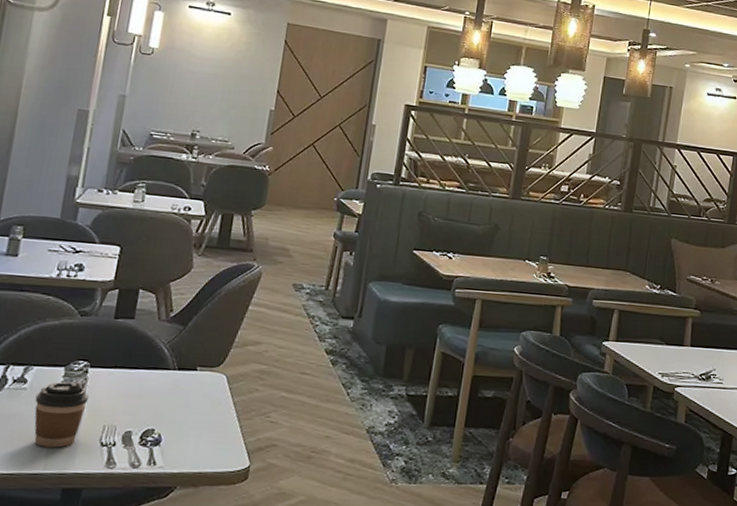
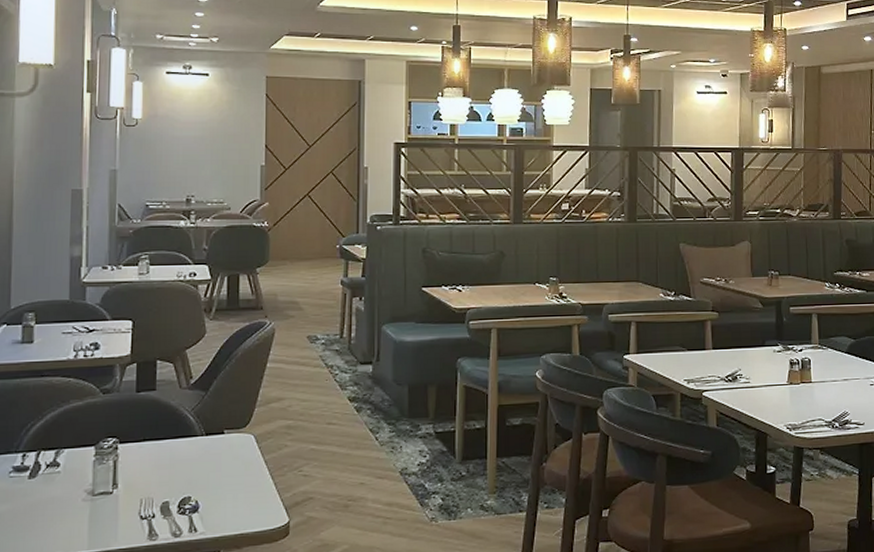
coffee cup: present [34,381,89,448] -> none [70,458,122,528]

